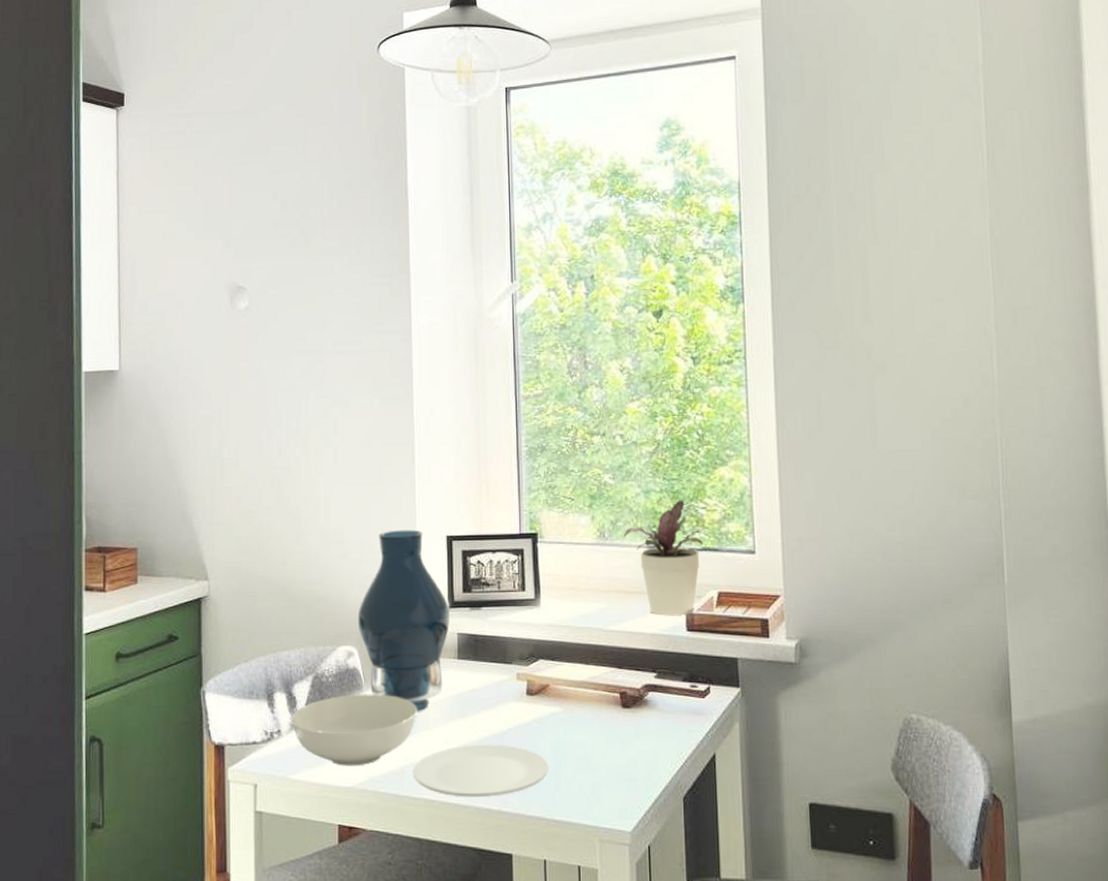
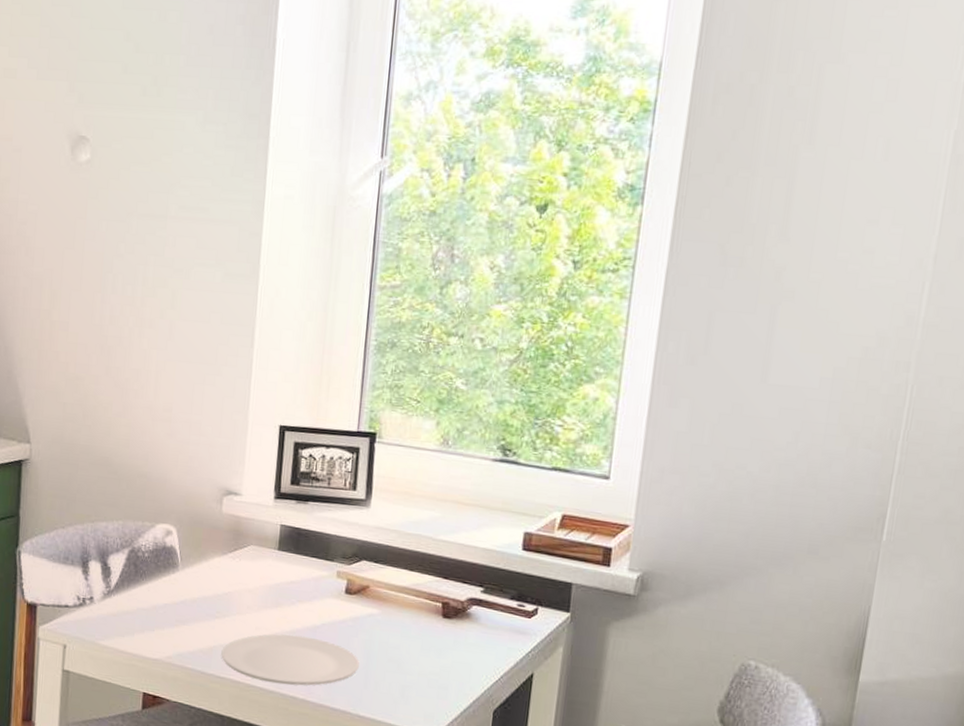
bowl: present [291,694,417,766] -> none [104,571,232,641]
vase: present [357,530,450,712] -> none [178,413,275,597]
potted plant: present [623,500,711,616] -> none [468,414,566,535]

